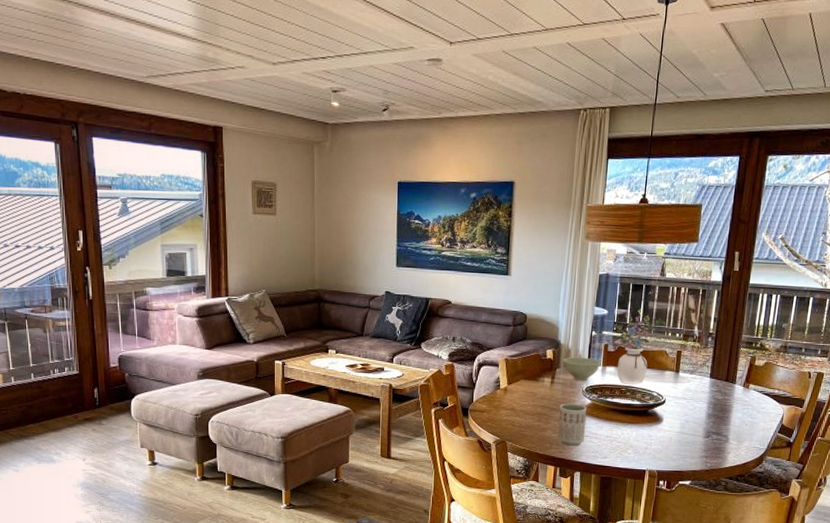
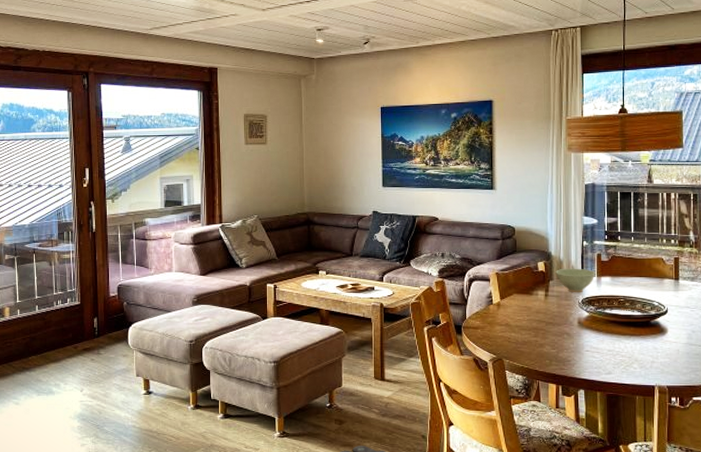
cup: present [557,403,587,446] -> none [556,317,586,362]
bouquet: present [612,309,666,386] -> none [603,217,659,296]

